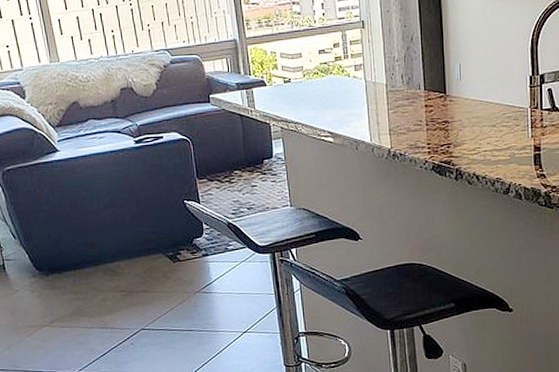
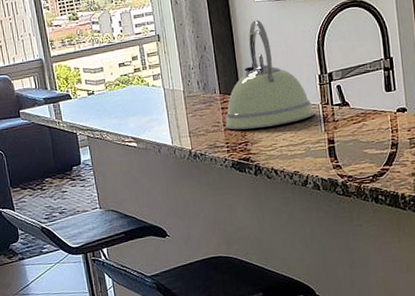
kettle: none [428,11,522,131] -> present [225,19,314,130]

